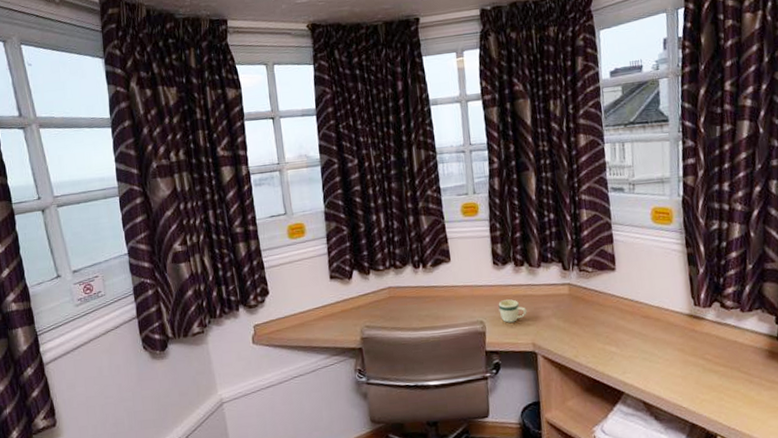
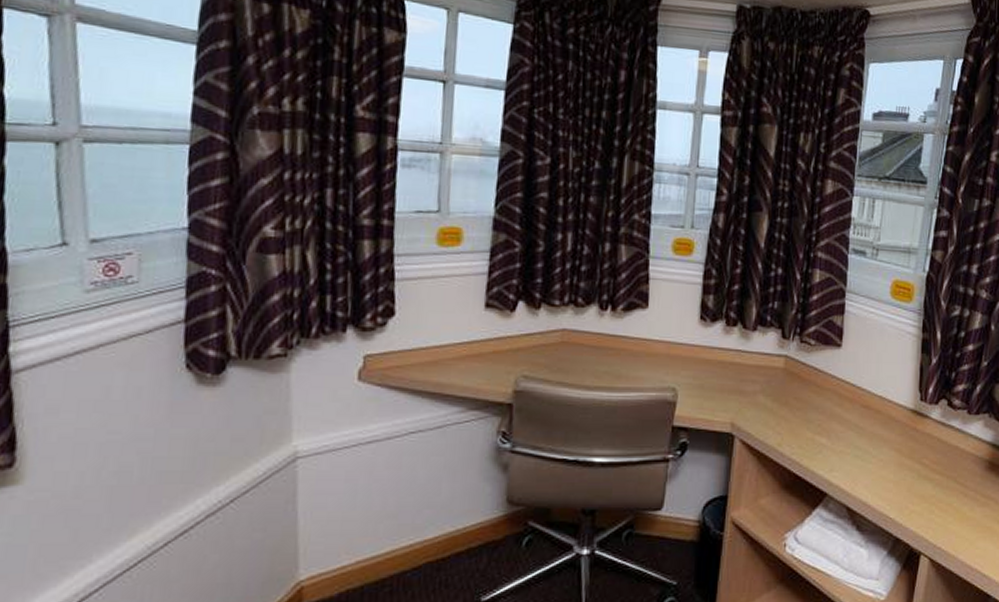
mug: present [498,299,527,323] -> none [697,365,731,394]

